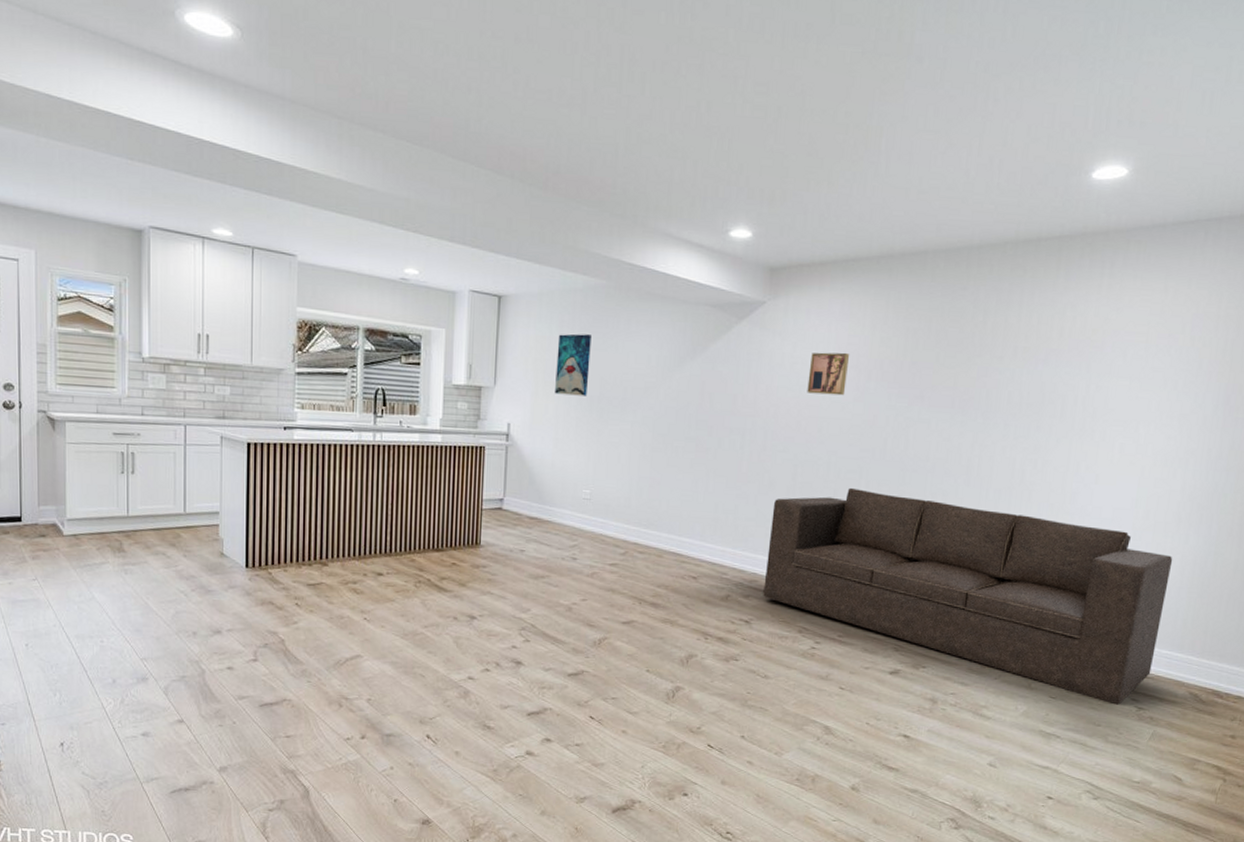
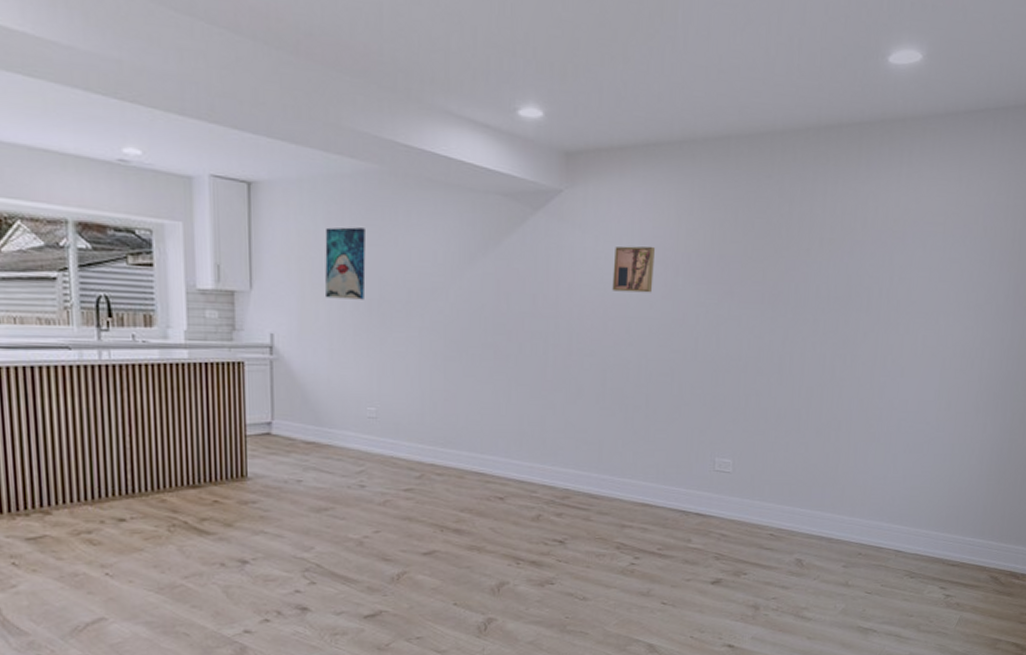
sofa: present [763,487,1173,705] -> none [577,391,973,594]

